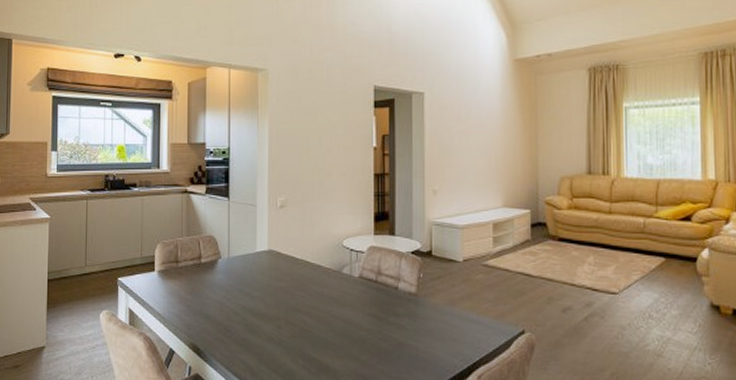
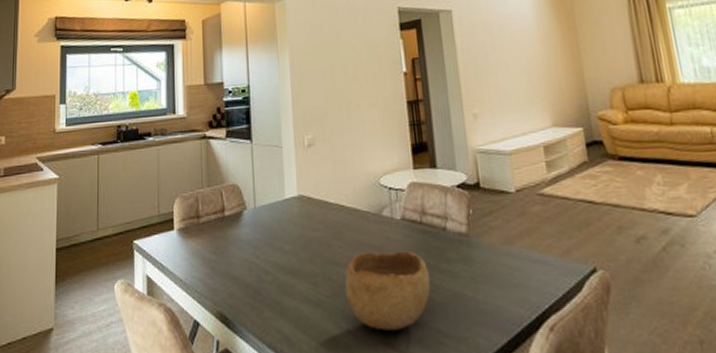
bowl: none [304,303,380,369] -> present [344,251,431,331]

